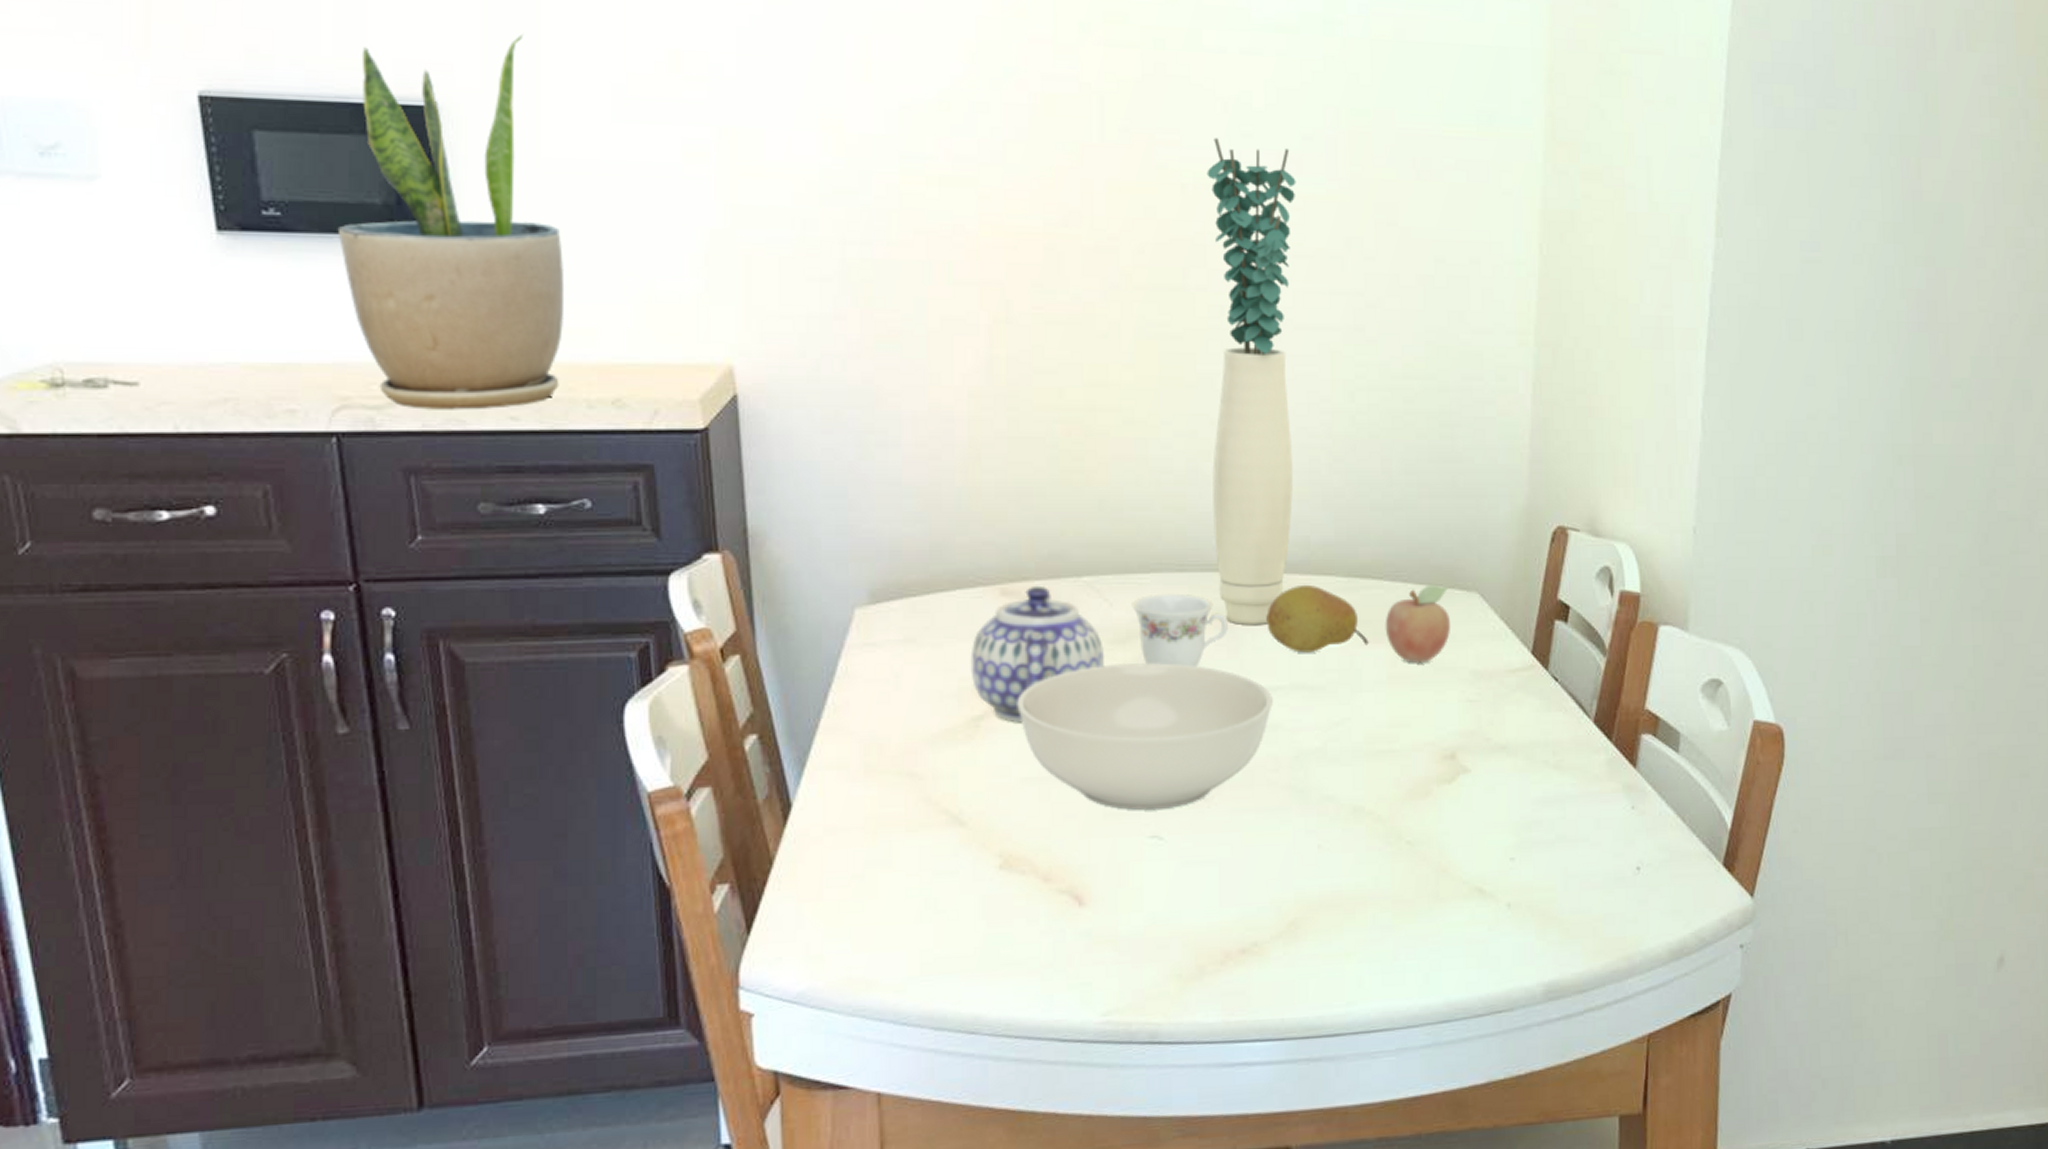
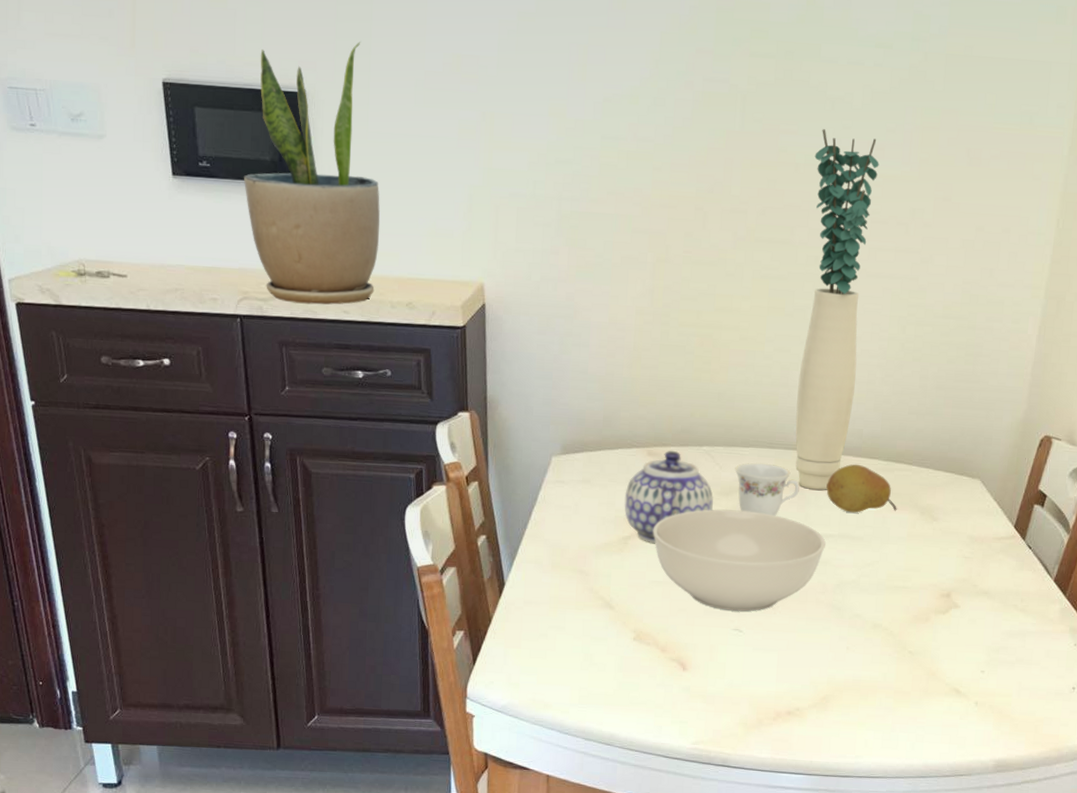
fruit: present [1385,584,1451,663] -> none [909,471,959,527]

